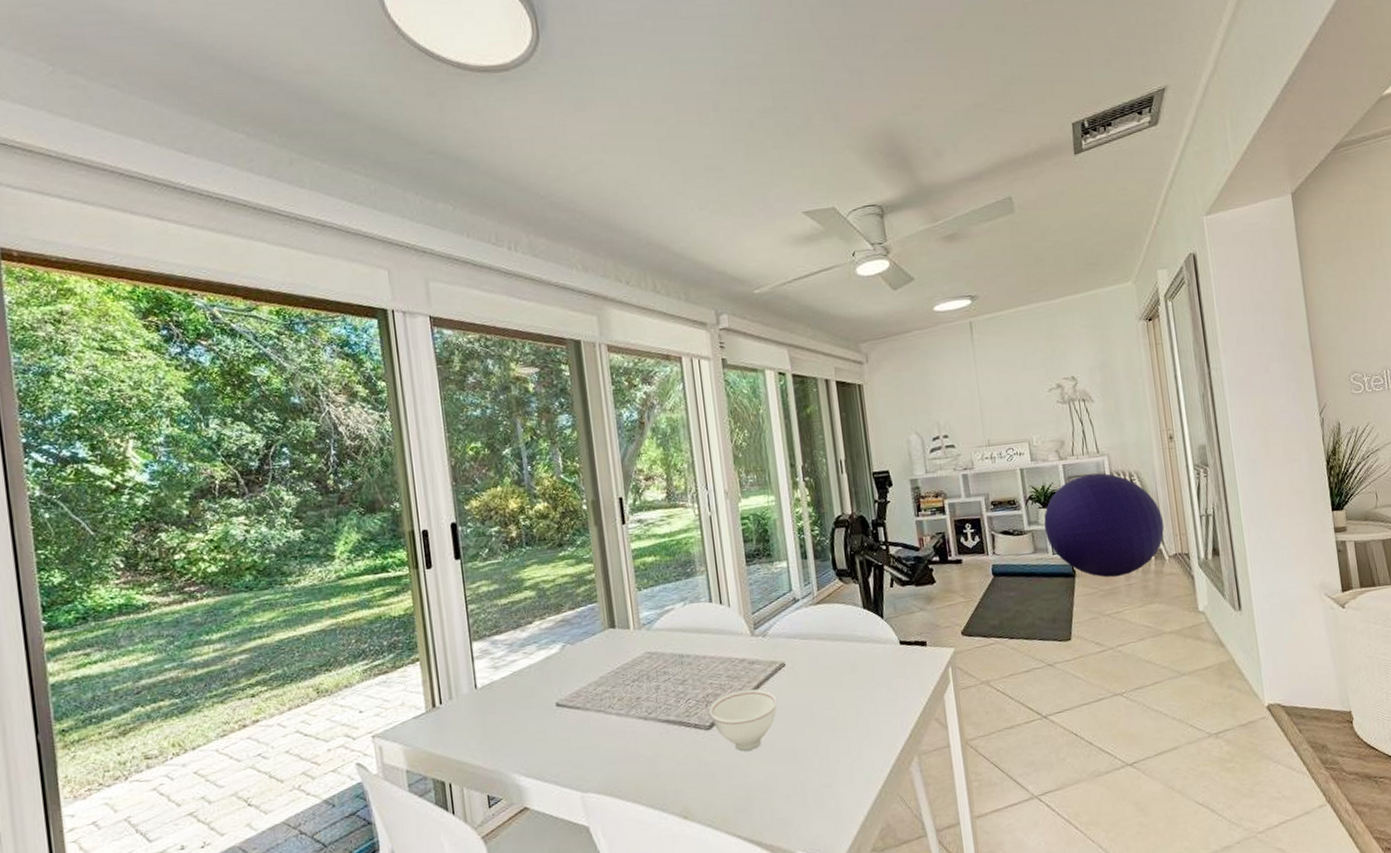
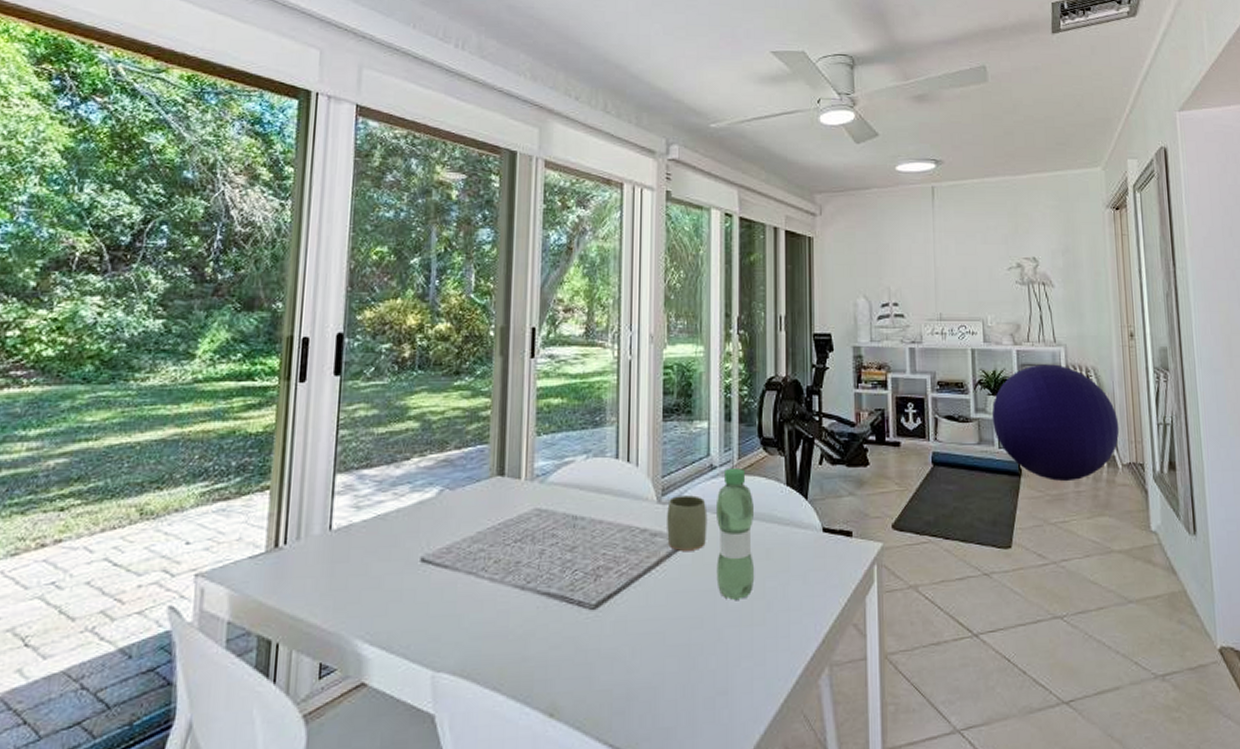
bowl: present [709,689,778,751] -> none [597,565,677,640]
mug: none [760,626,798,674] -> present [667,495,708,551]
water bottle: none [802,598,845,710] -> present [715,467,755,600]

